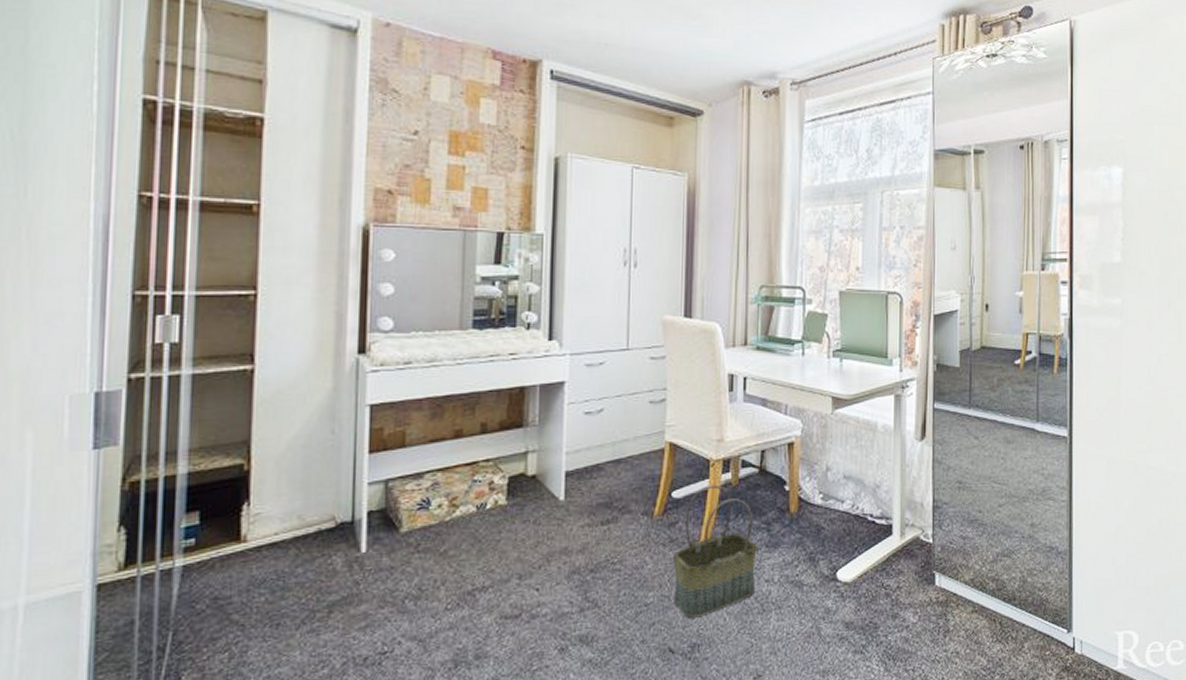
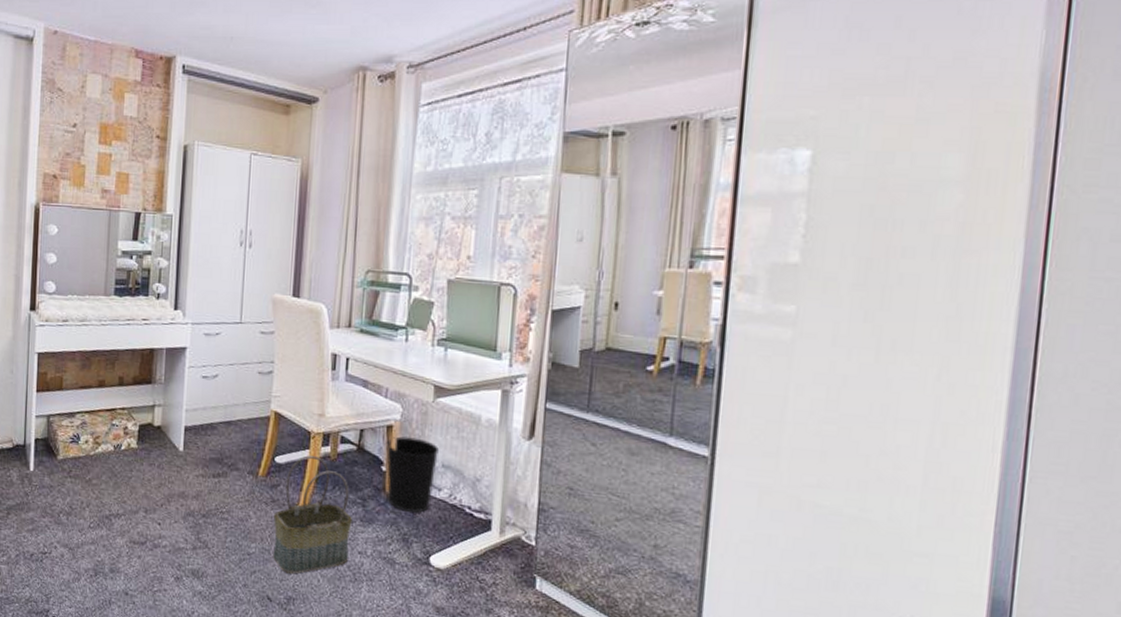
wastebasket: none [787,451,841,529] -> present [385,436,440,513]

